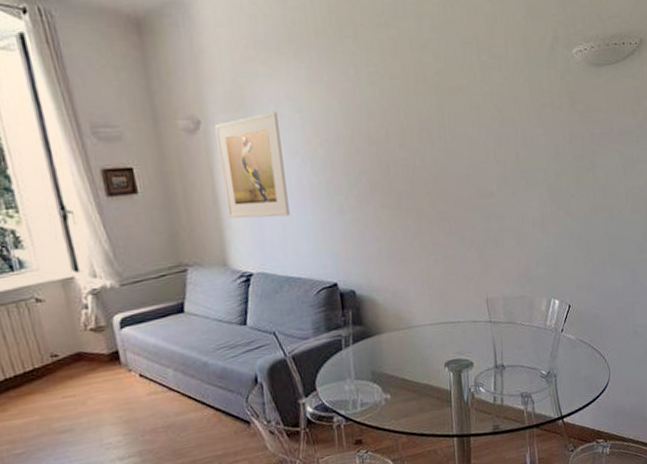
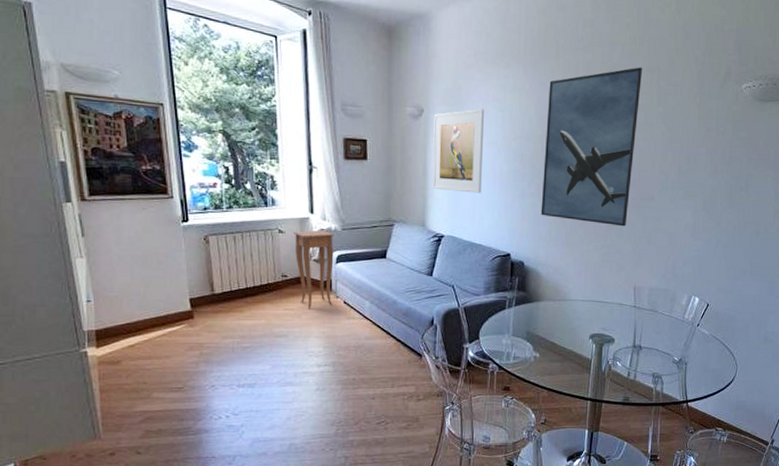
side table: none [56,290,125,392] -> present [293,230,334,309]
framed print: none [351,40,467,233] -> present [540,67,642,227]

